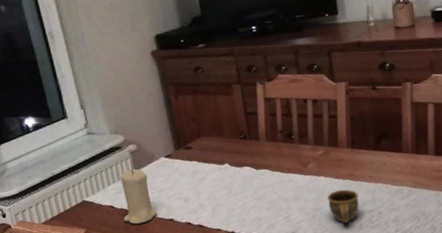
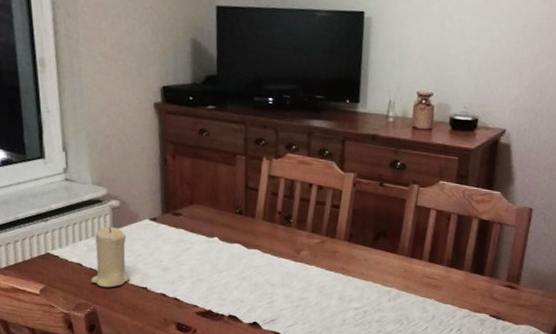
cup: present [327,189,359,223] -> none [315,282,347,317]

